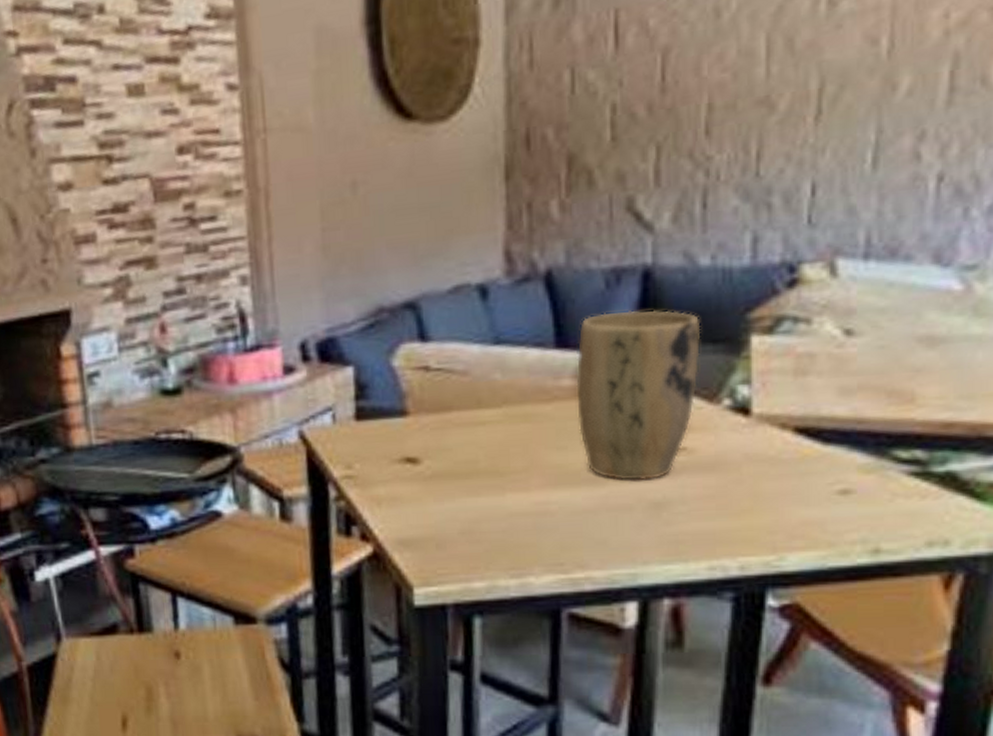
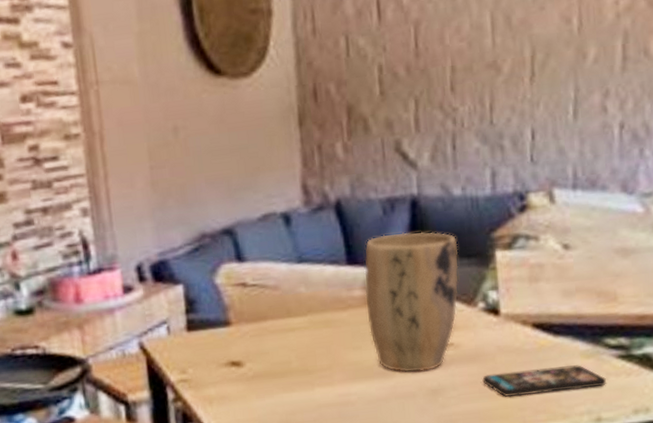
smartphone: none [721,481,891,517] -> present [482,365,606,397]

